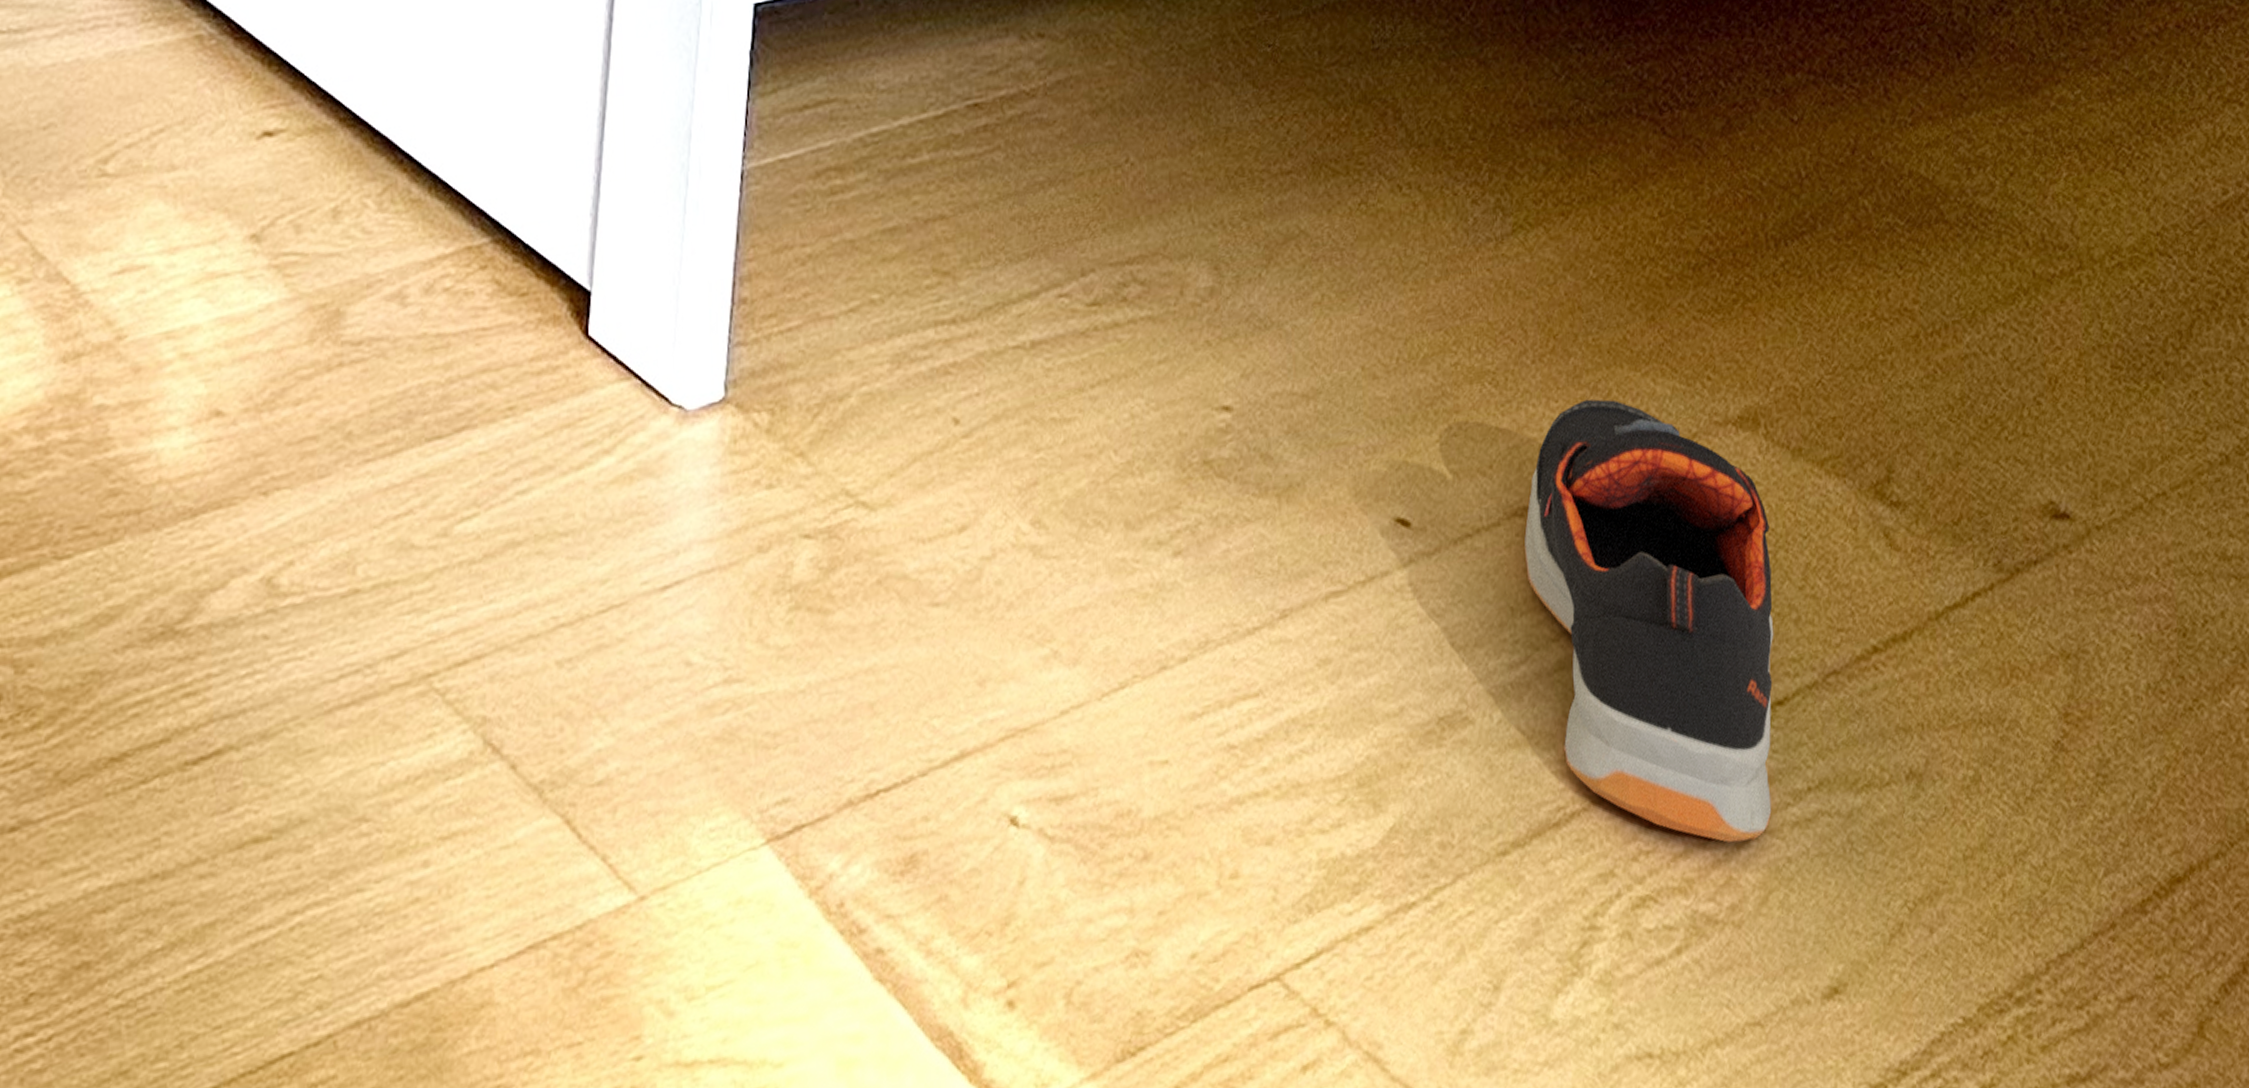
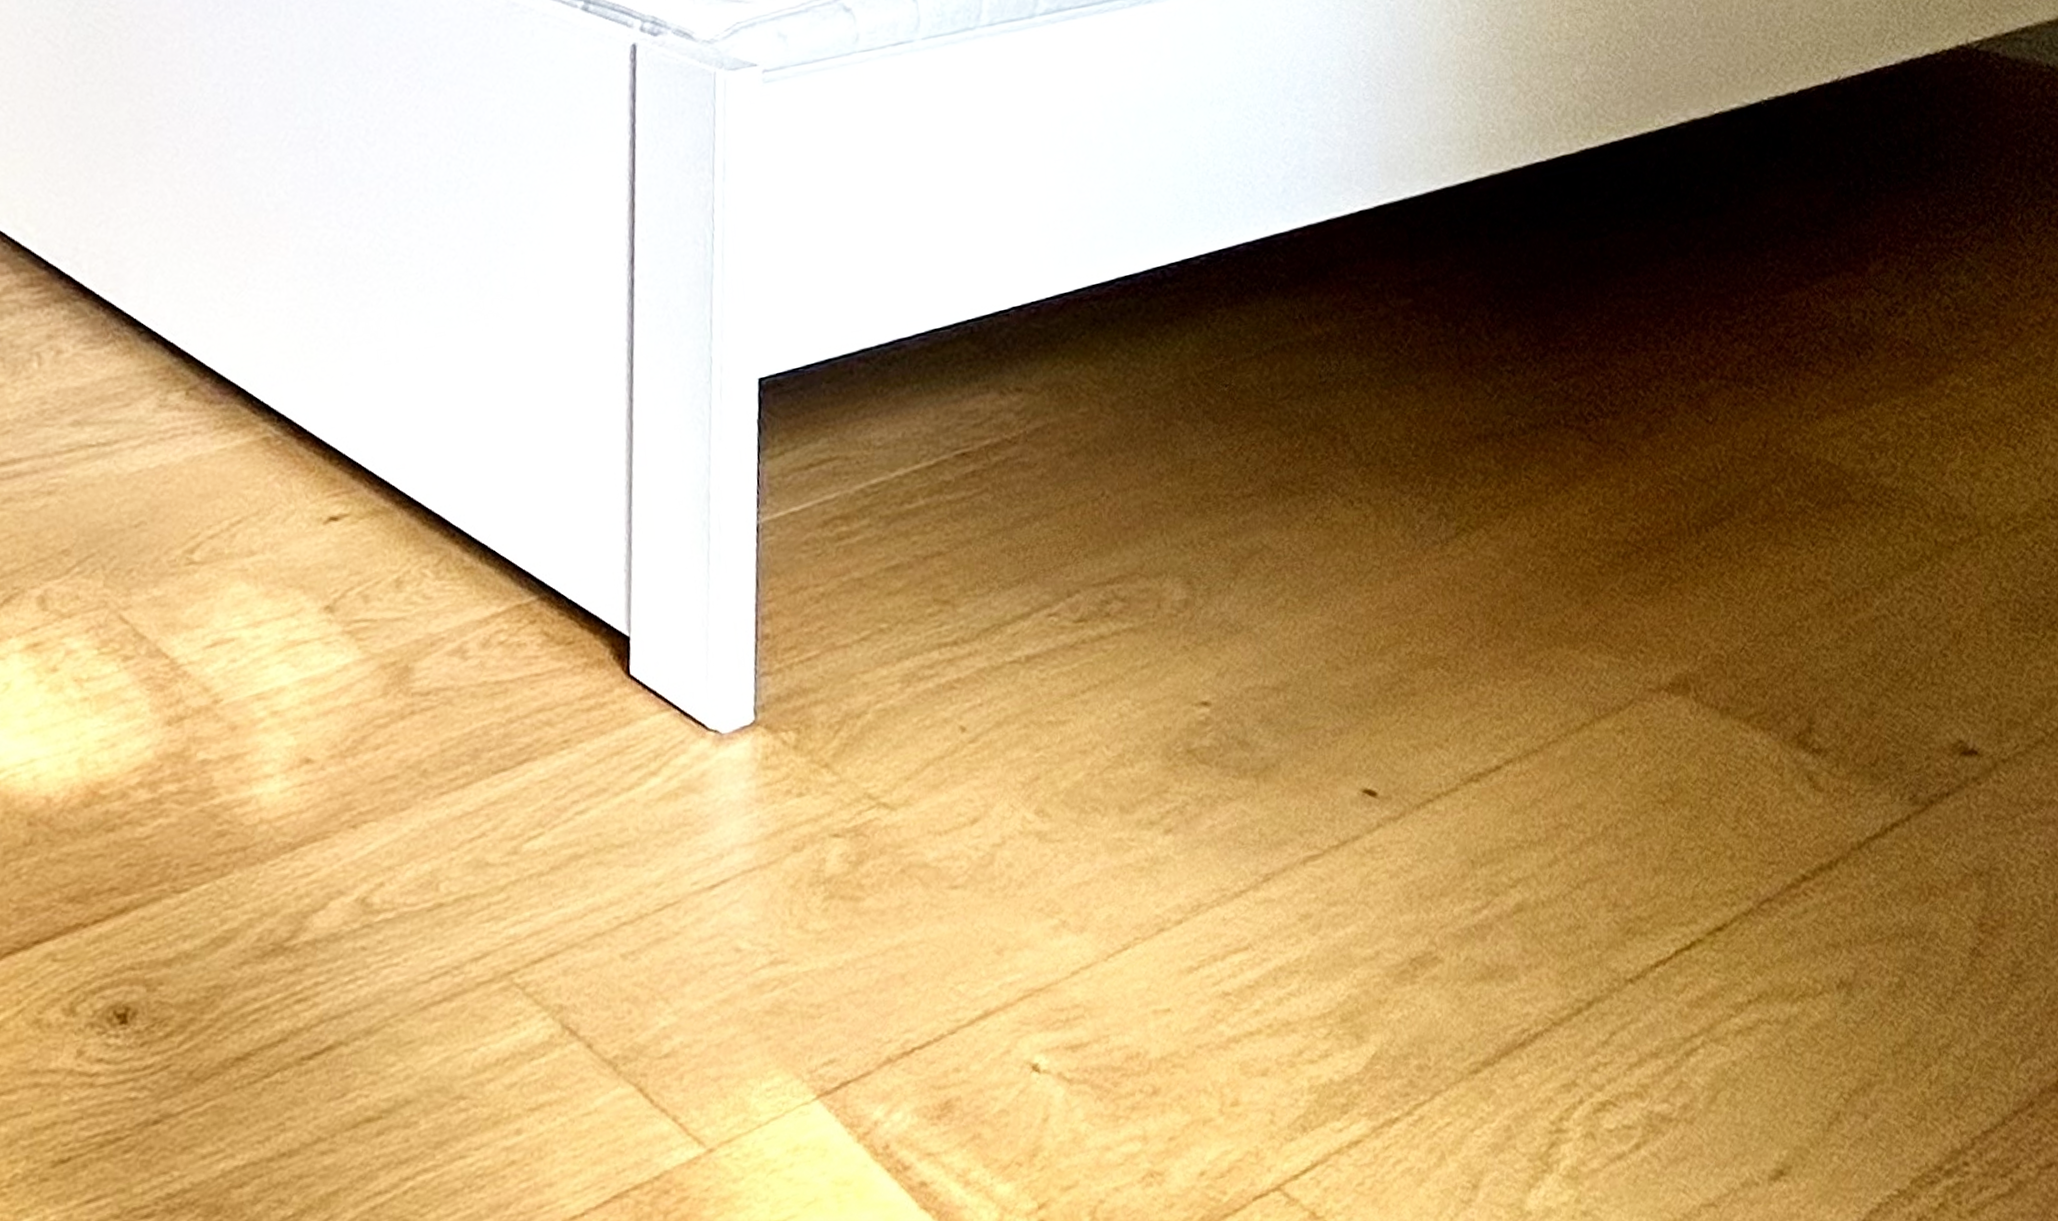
shoe: present [1524,399,1774,843] -> none [1480,675,1716,1052]

